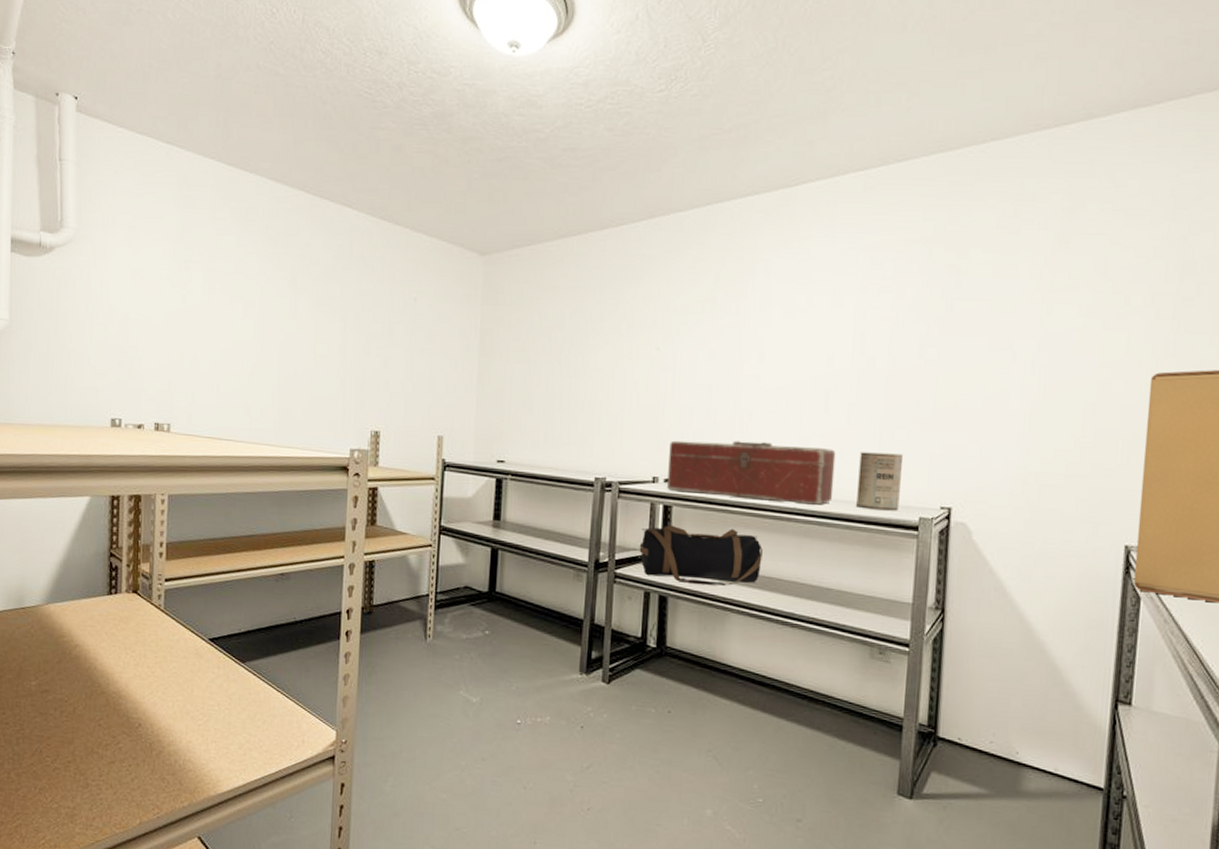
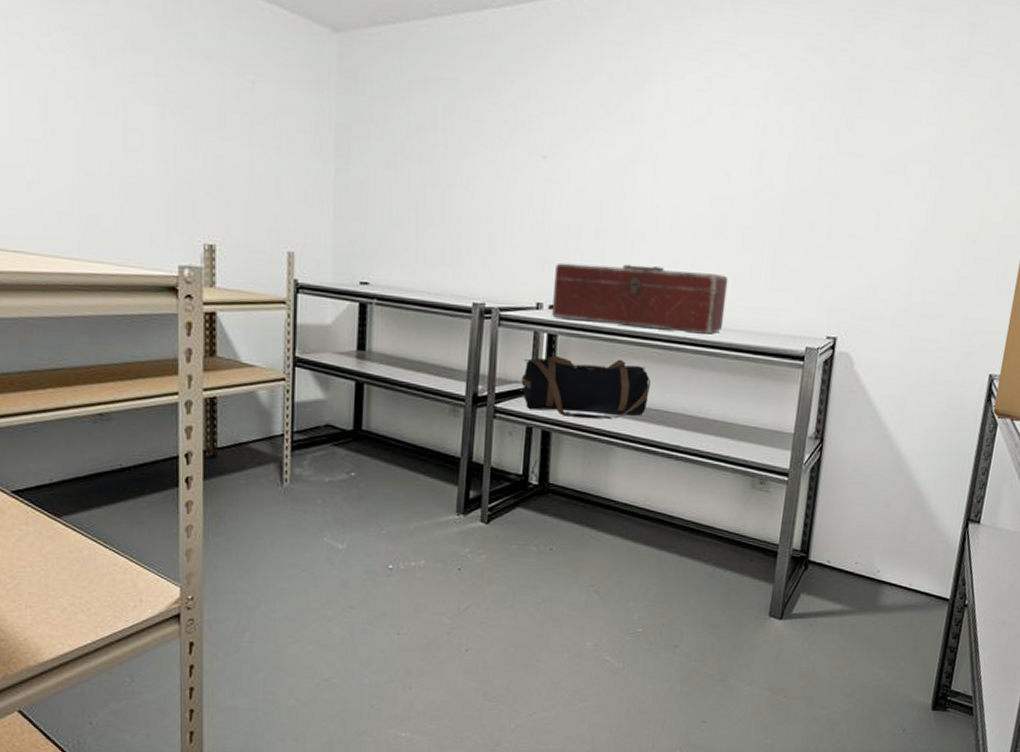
paint can: present [855,452,904,511] -> none [744,279,795,341]

